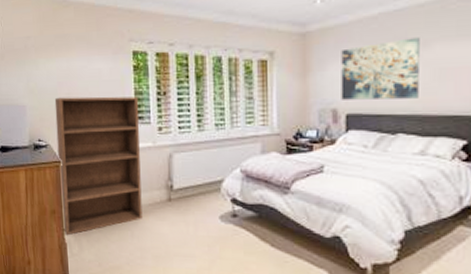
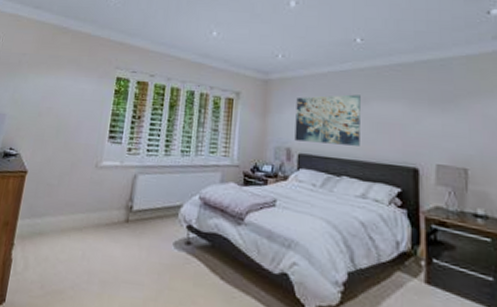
bookshelf: present [54,96,143,236] -> none [12,110,115,251]

